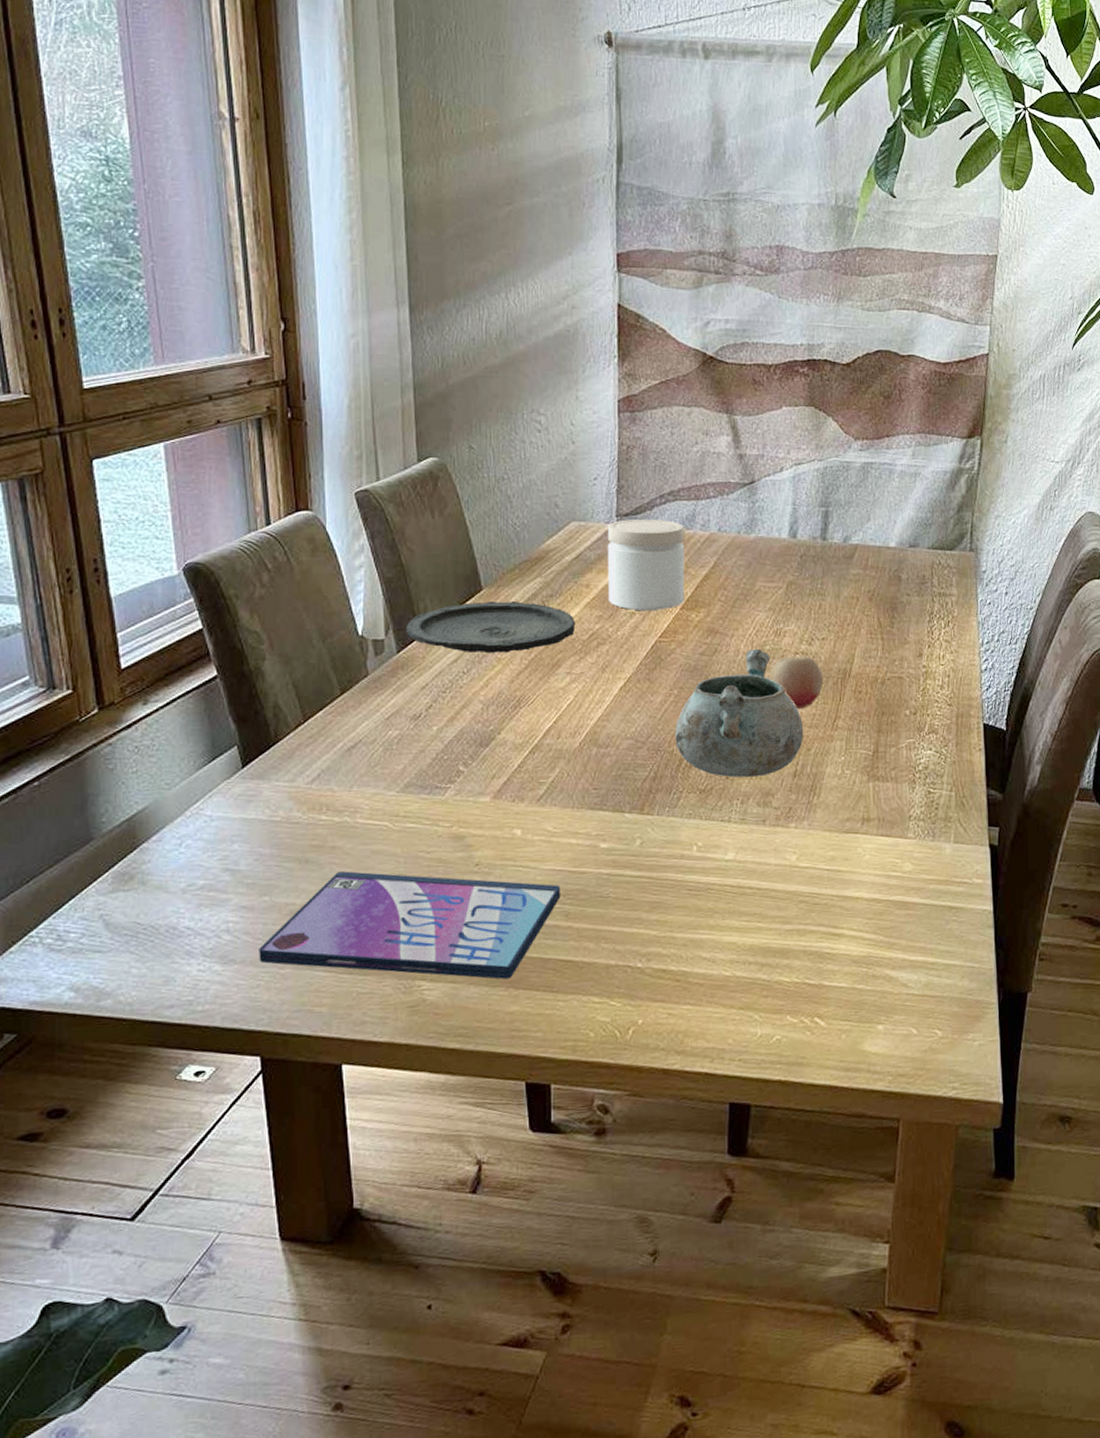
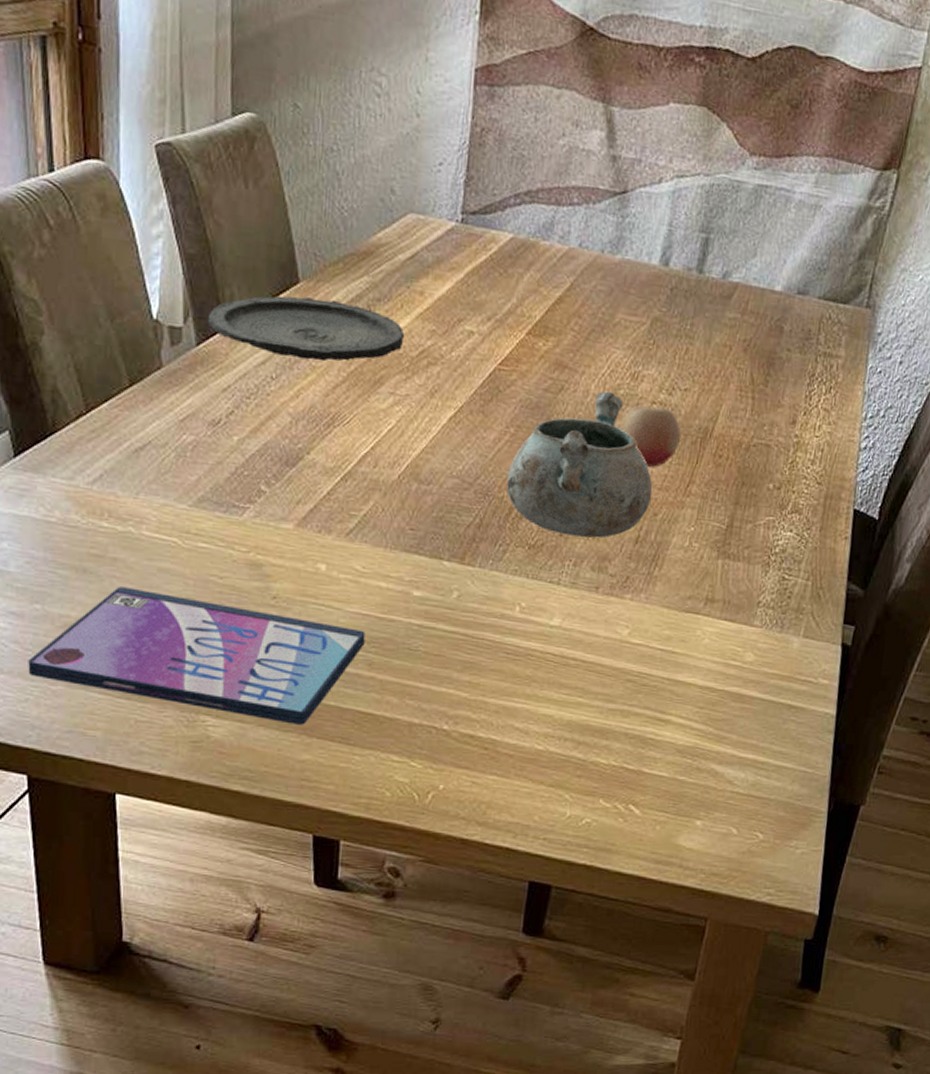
jar: present [607,519,685,610] -> none [444,218,540,333]

